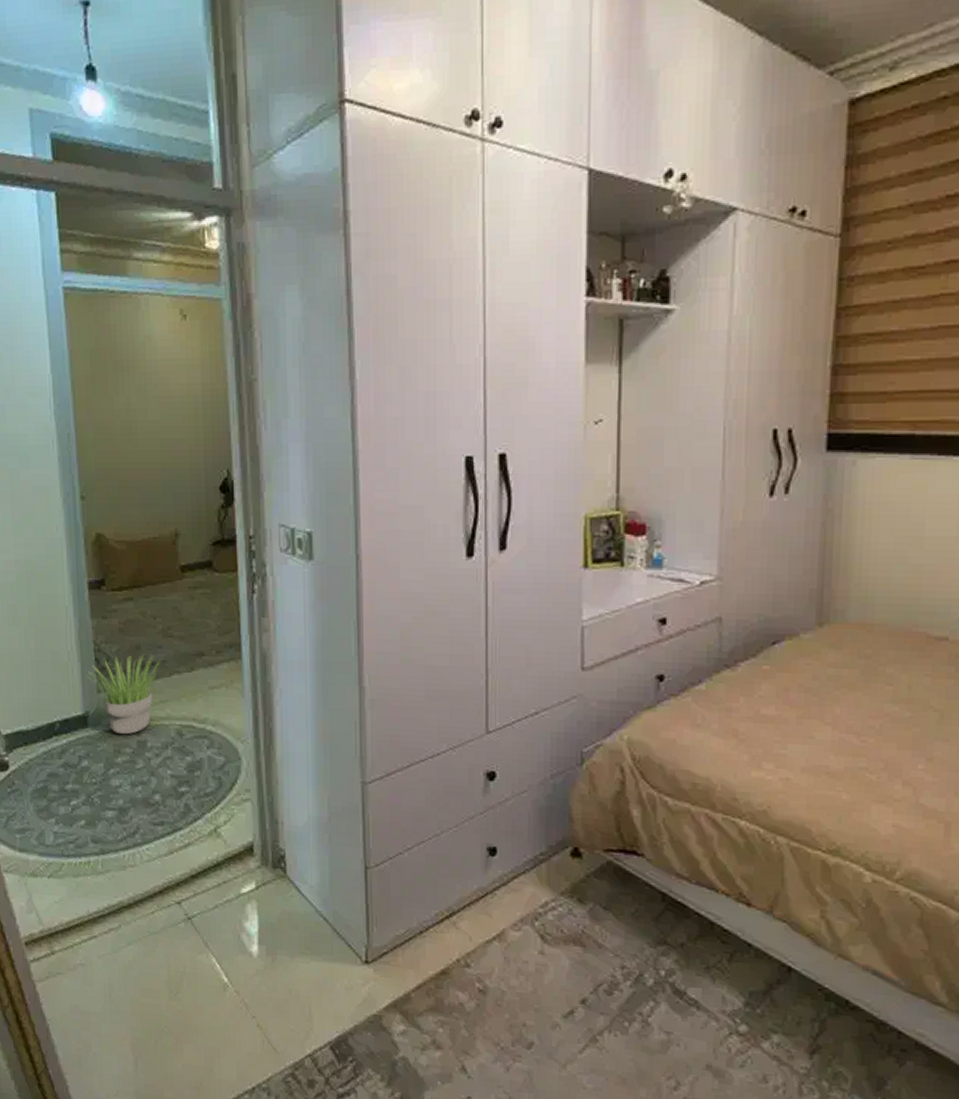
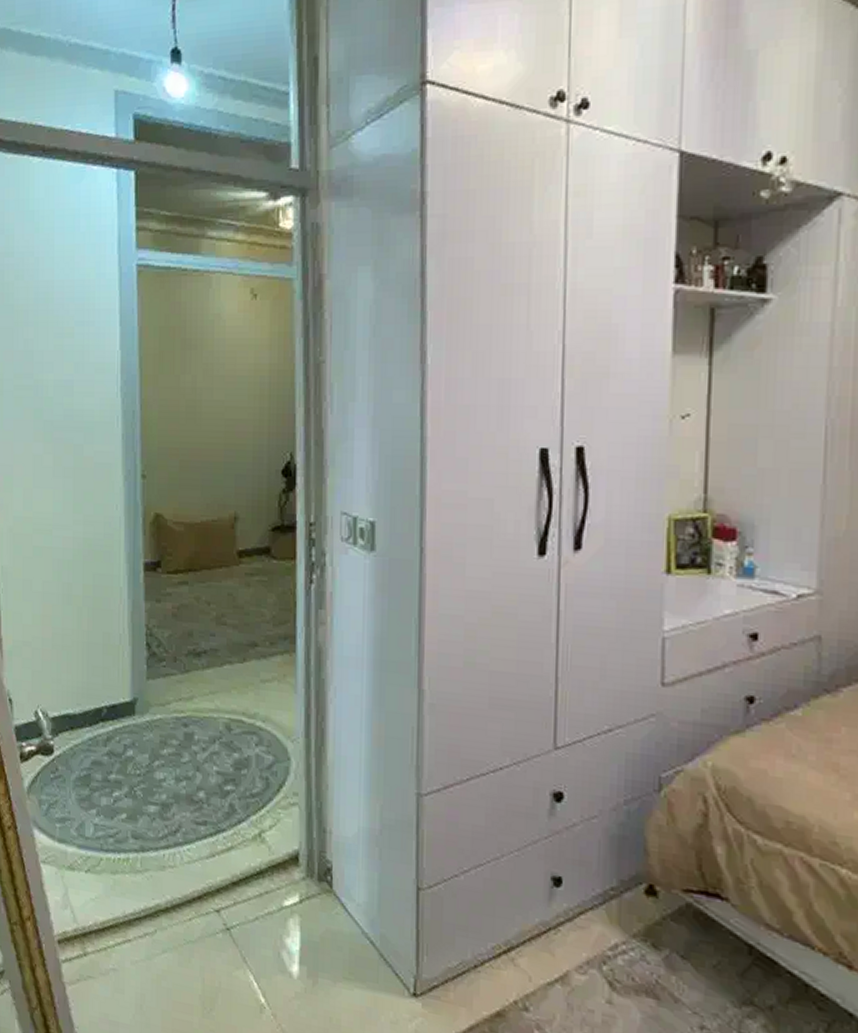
potted plant: present [87,654,163,735] -> none [138,641,215,726]

